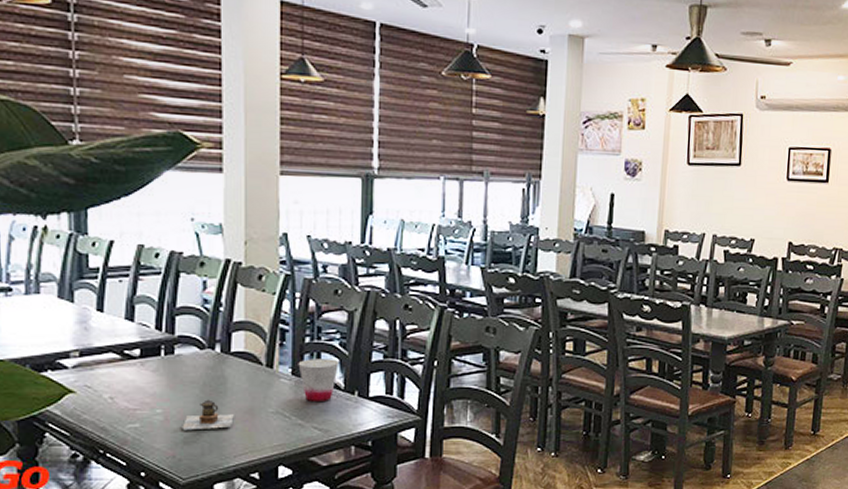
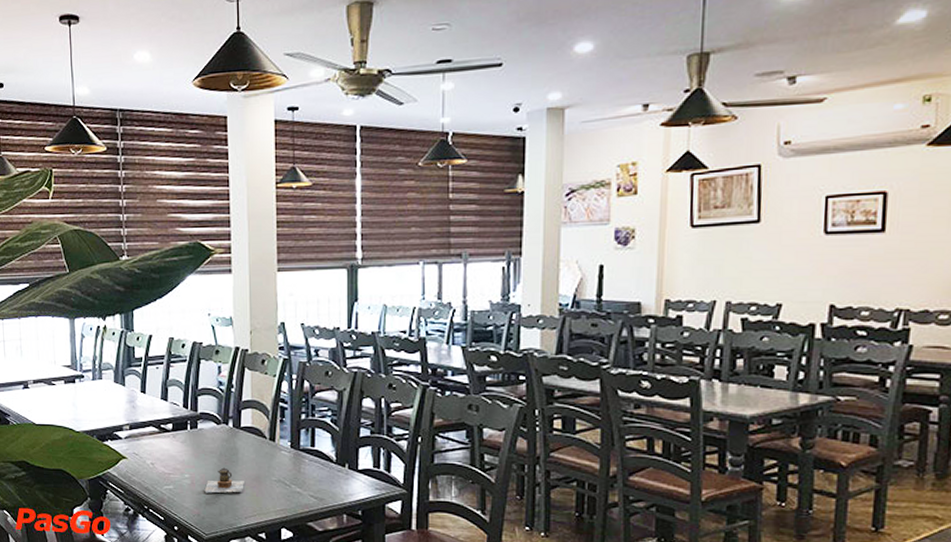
cup: present [298,359,339,403] -> none [296,433,331,473]

